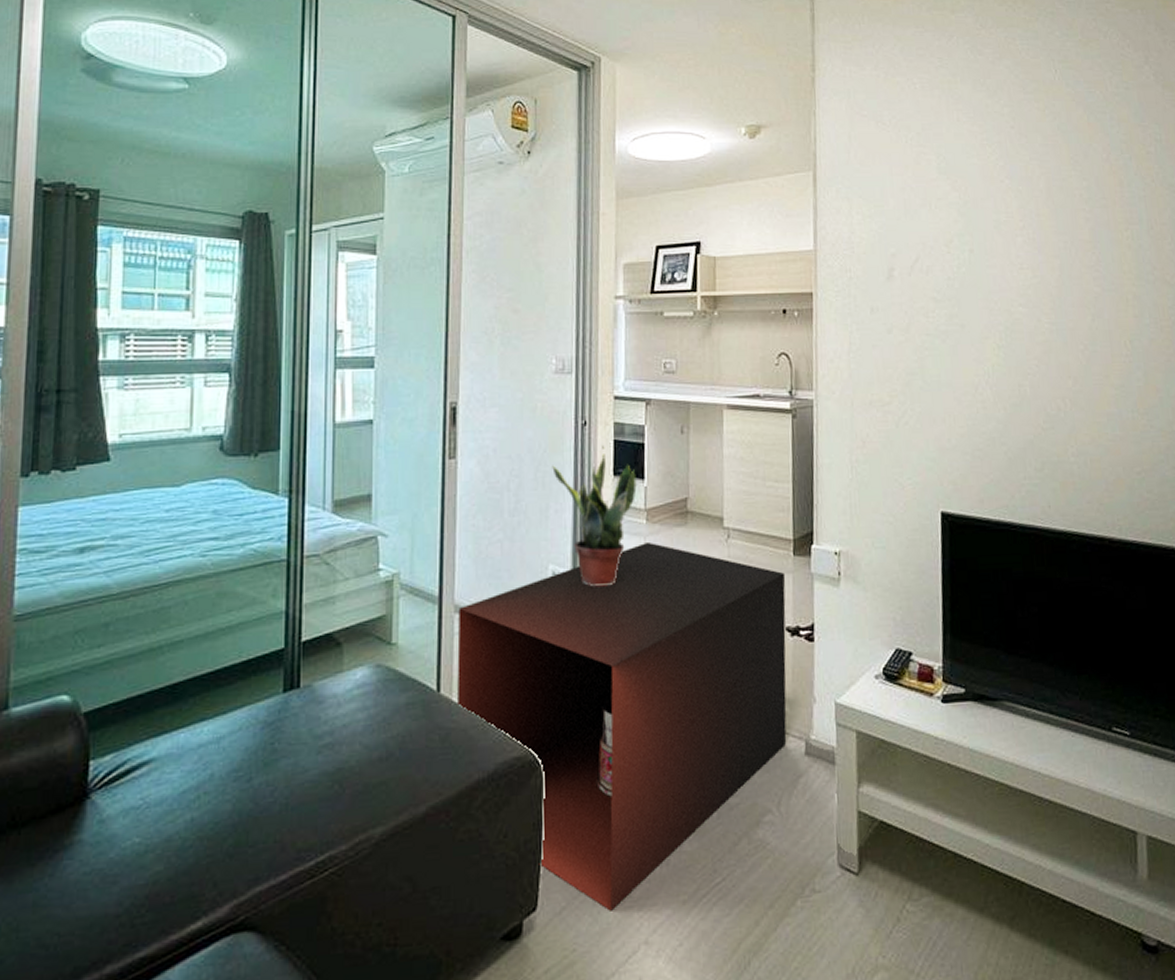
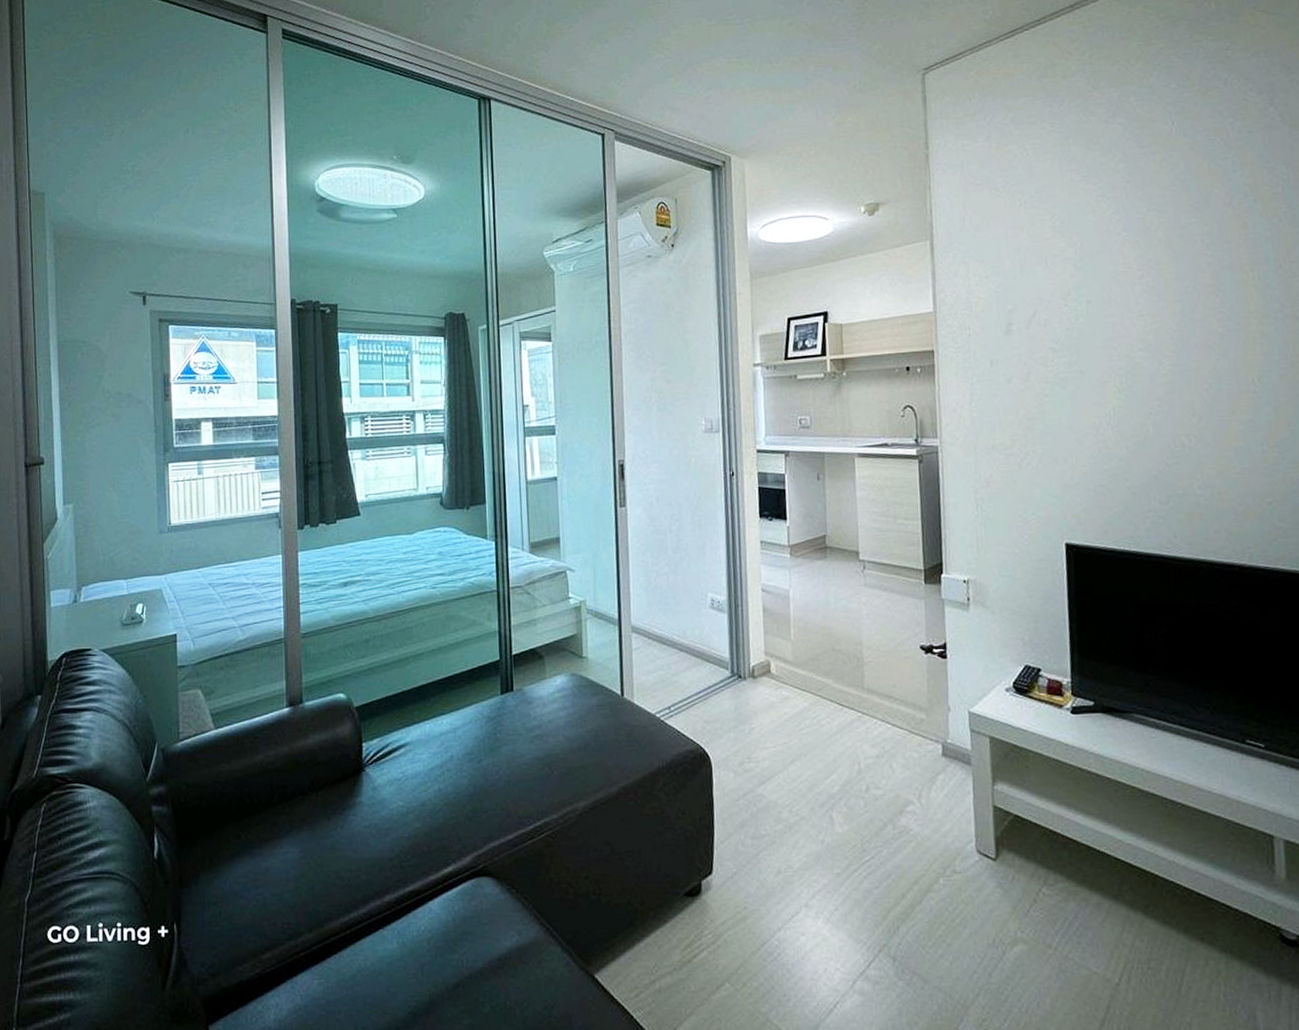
storage cabinet: present [456,541,787,911] -> none [635,573,925,878]
potted plant: present [552,444,637,587] -> none [706,491,781,612]

